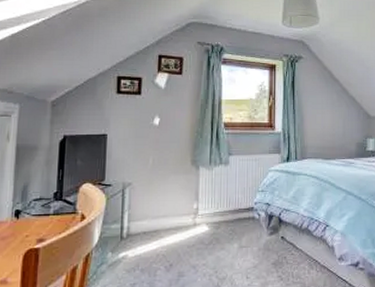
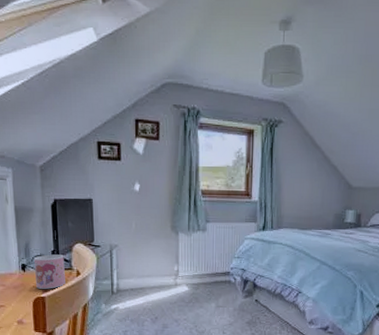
mug: none [30,197,68,239] -> present [33,254,66,289]

